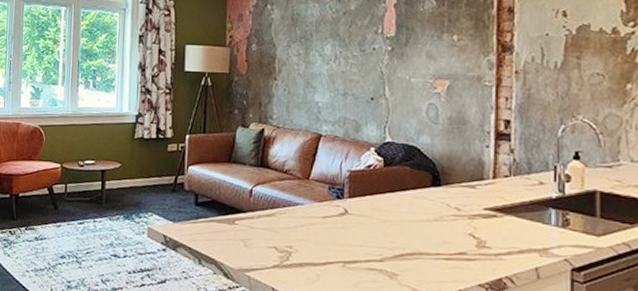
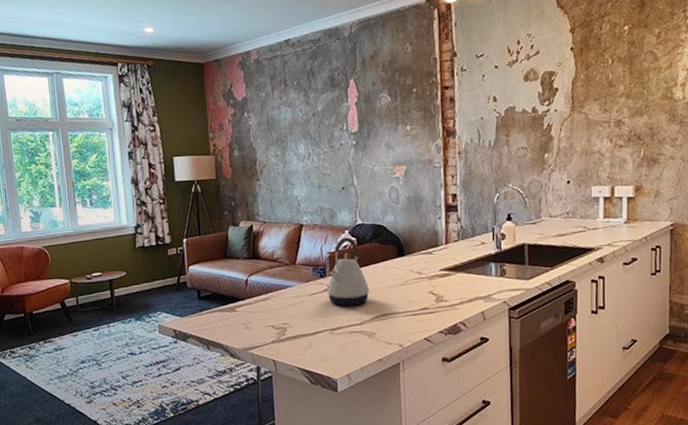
kettle: none [343,155,394,238] -> present [326,237,369,306]

